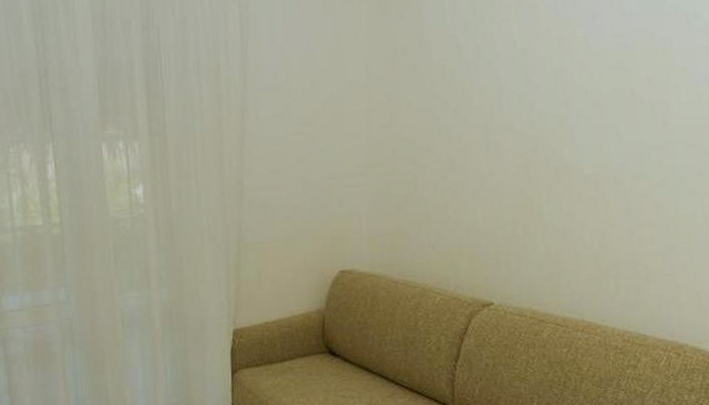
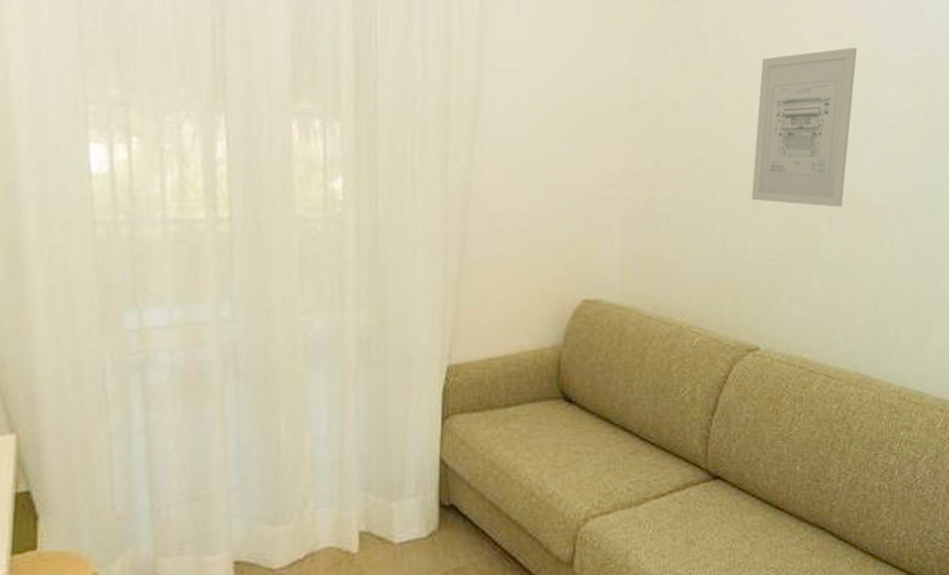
wall art: none [477,40,564,179] -> present [751,48,857,208]

